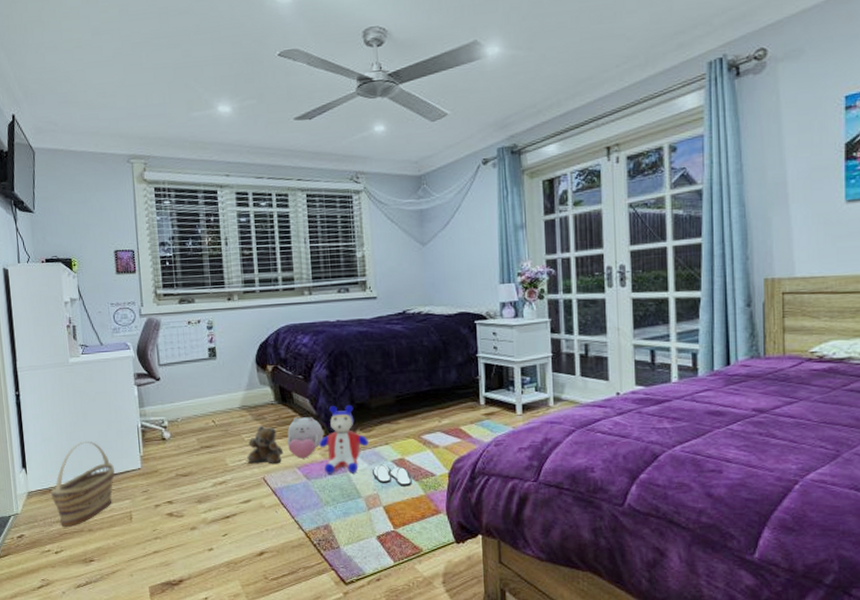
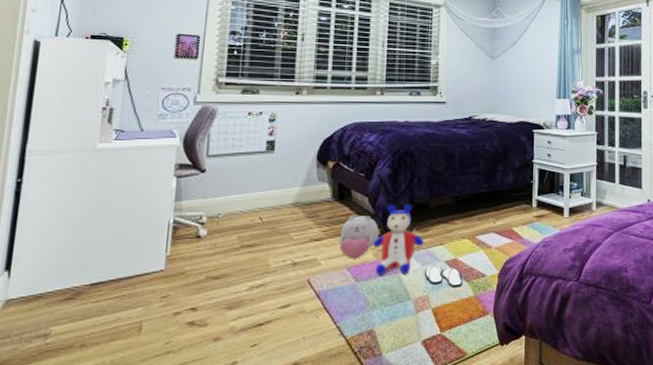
basket: present [51,442,115,528] -> none [38,239,130,344]
teddy bear: present [247,426,284,464] -> none [293,224,334,265]

